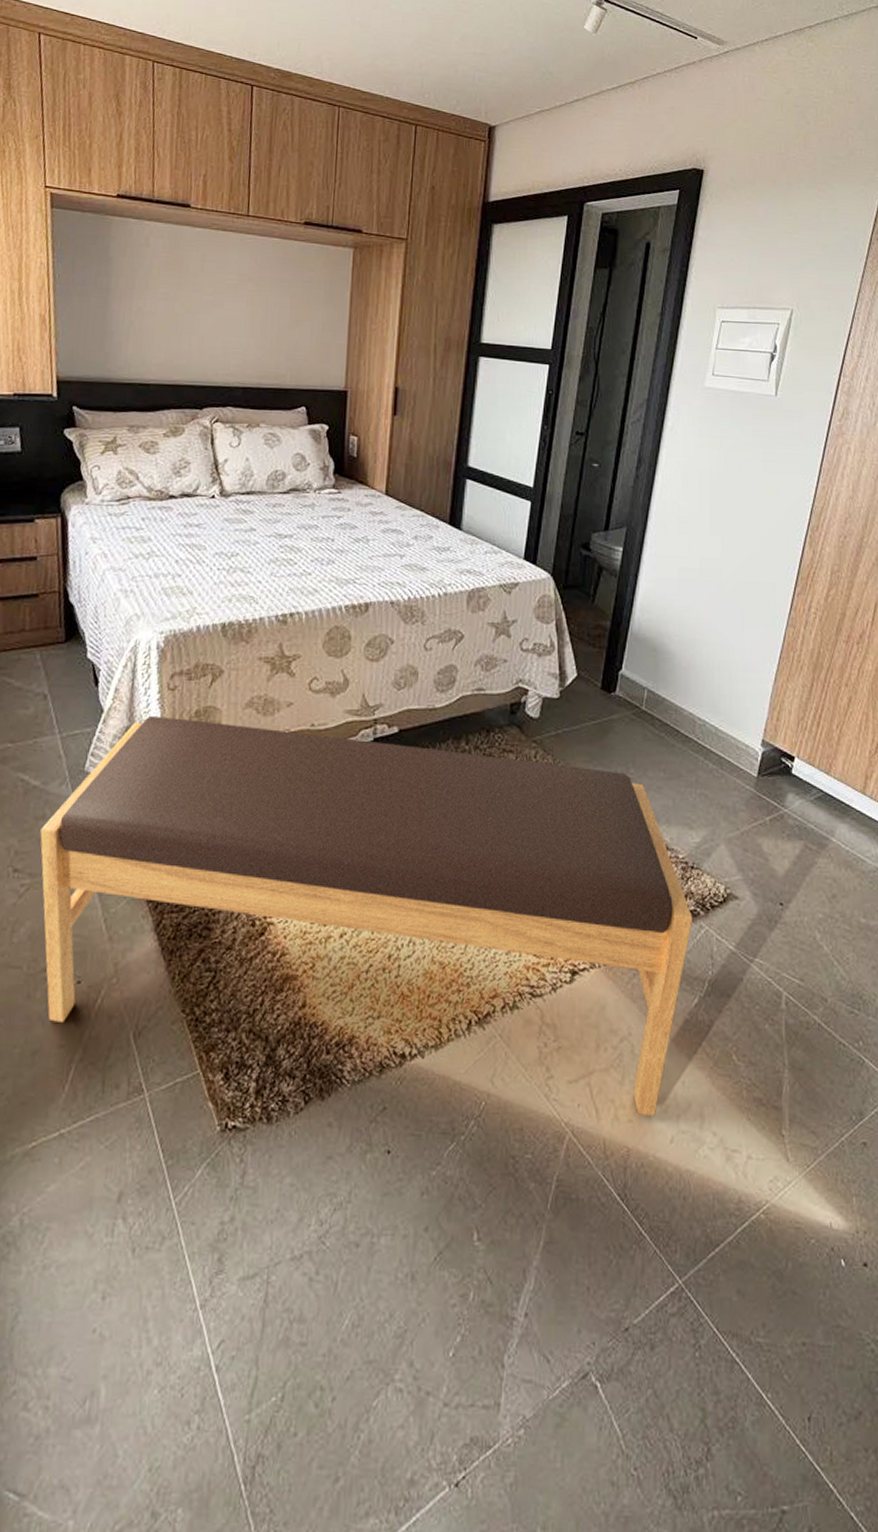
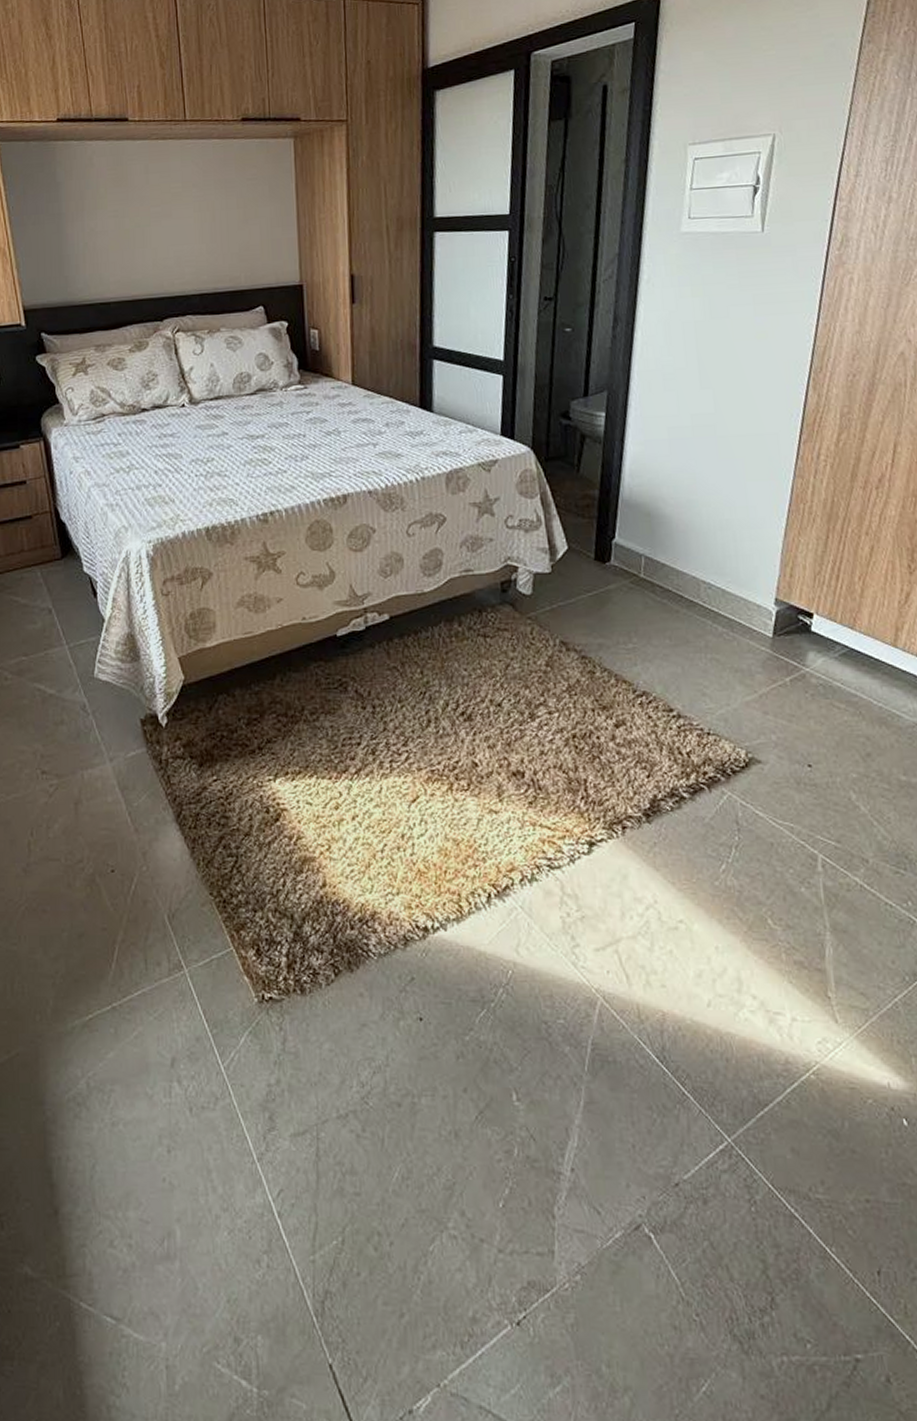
bench: present [40,715,693,1117] -> none [61,621,714,982]

